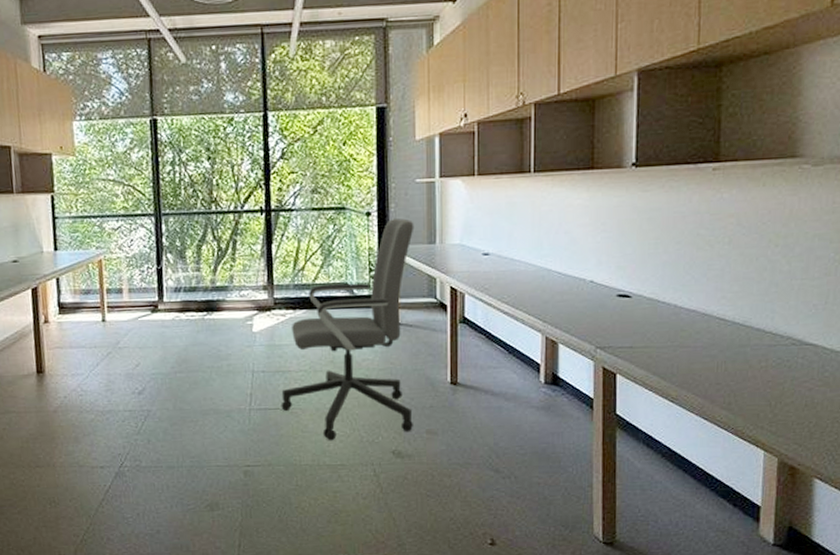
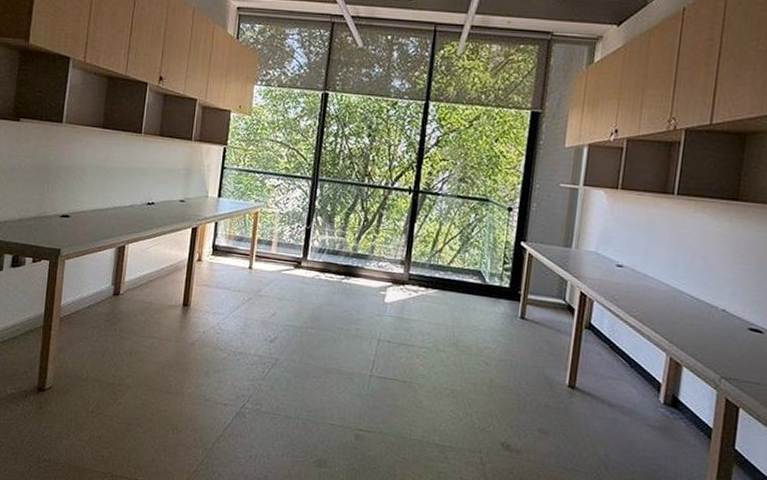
office chair: present [281,217,414,441] -> none [400,217,553,427]

